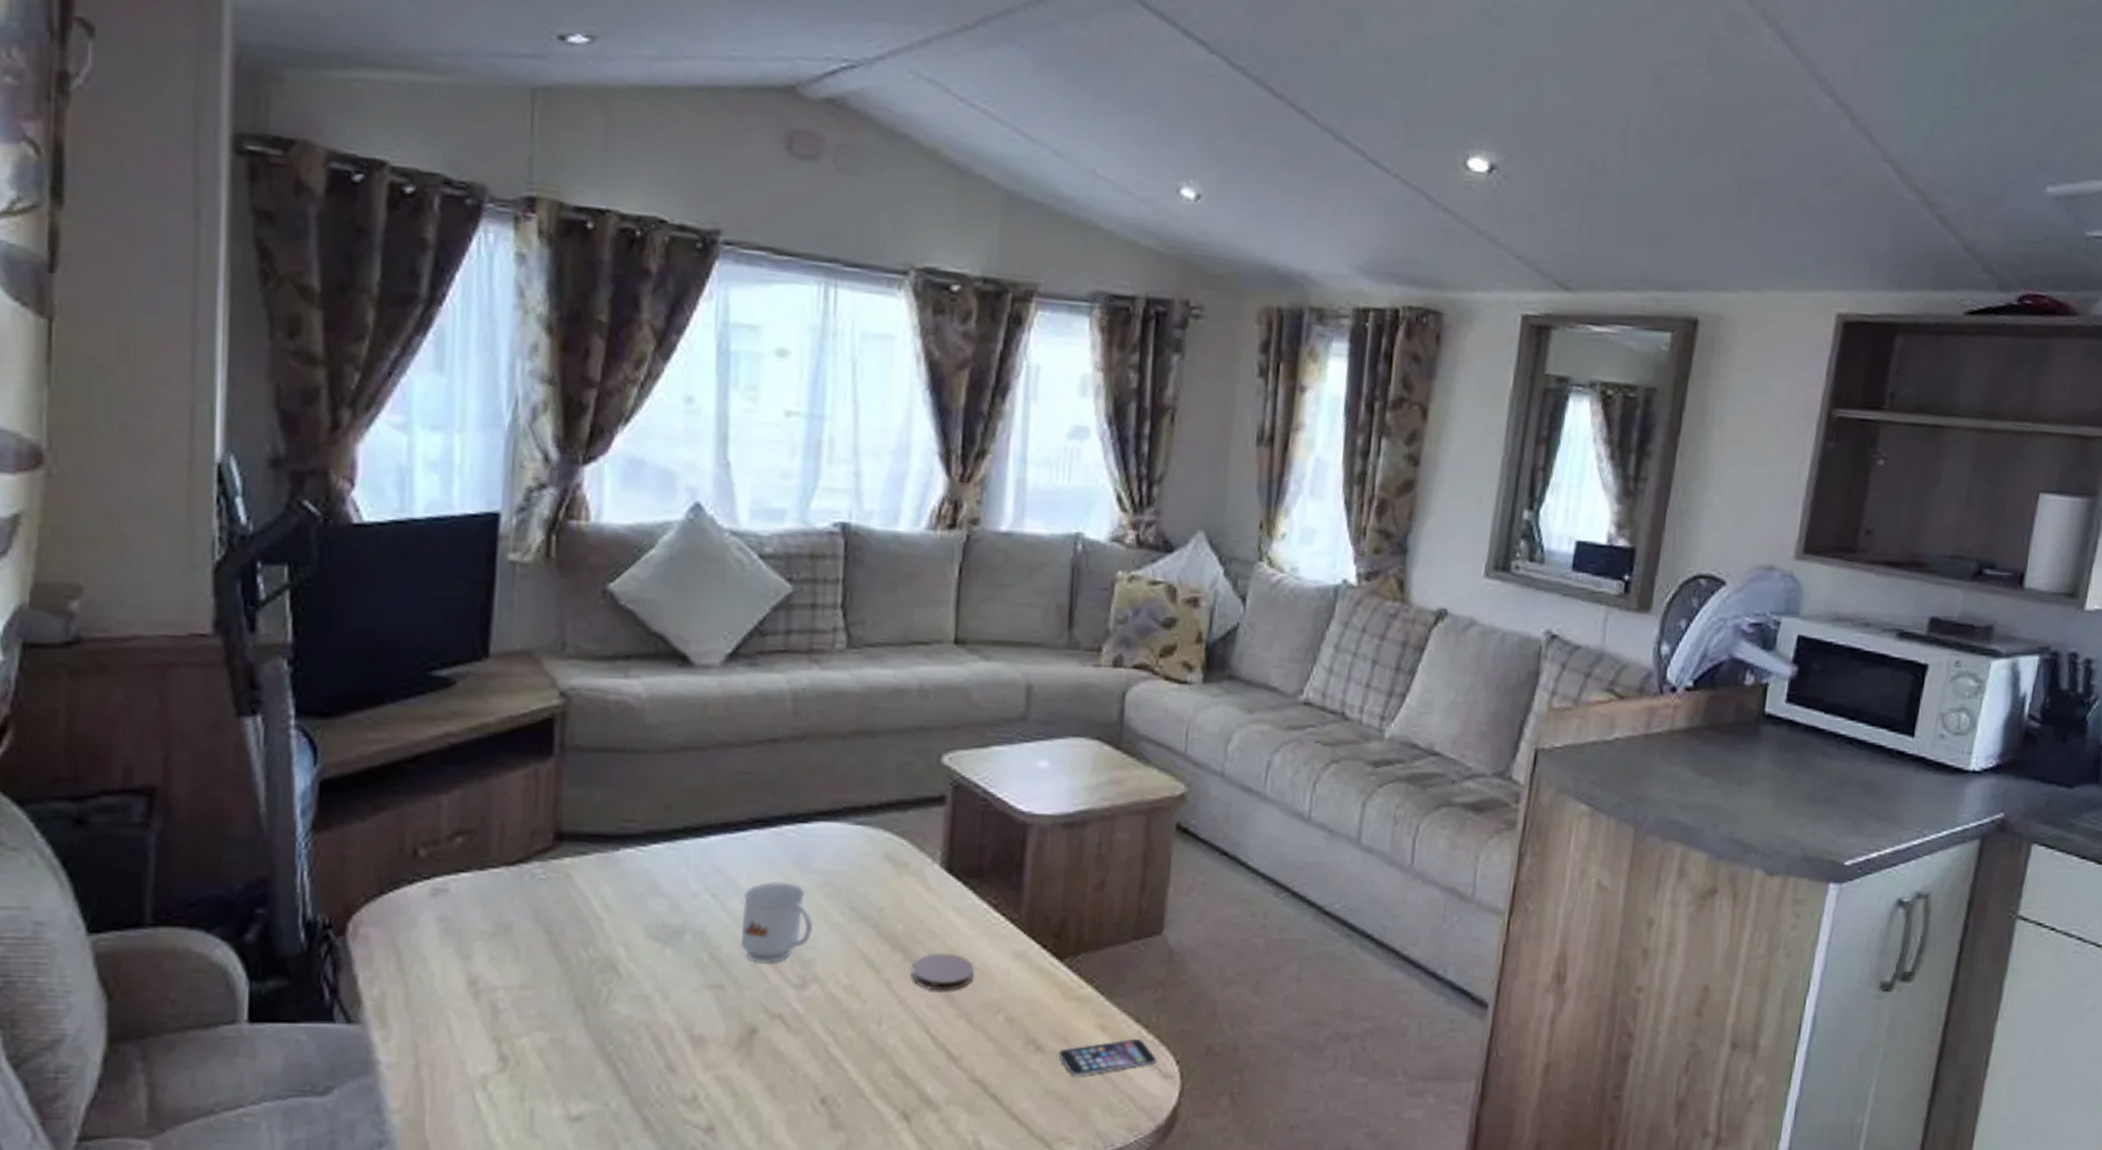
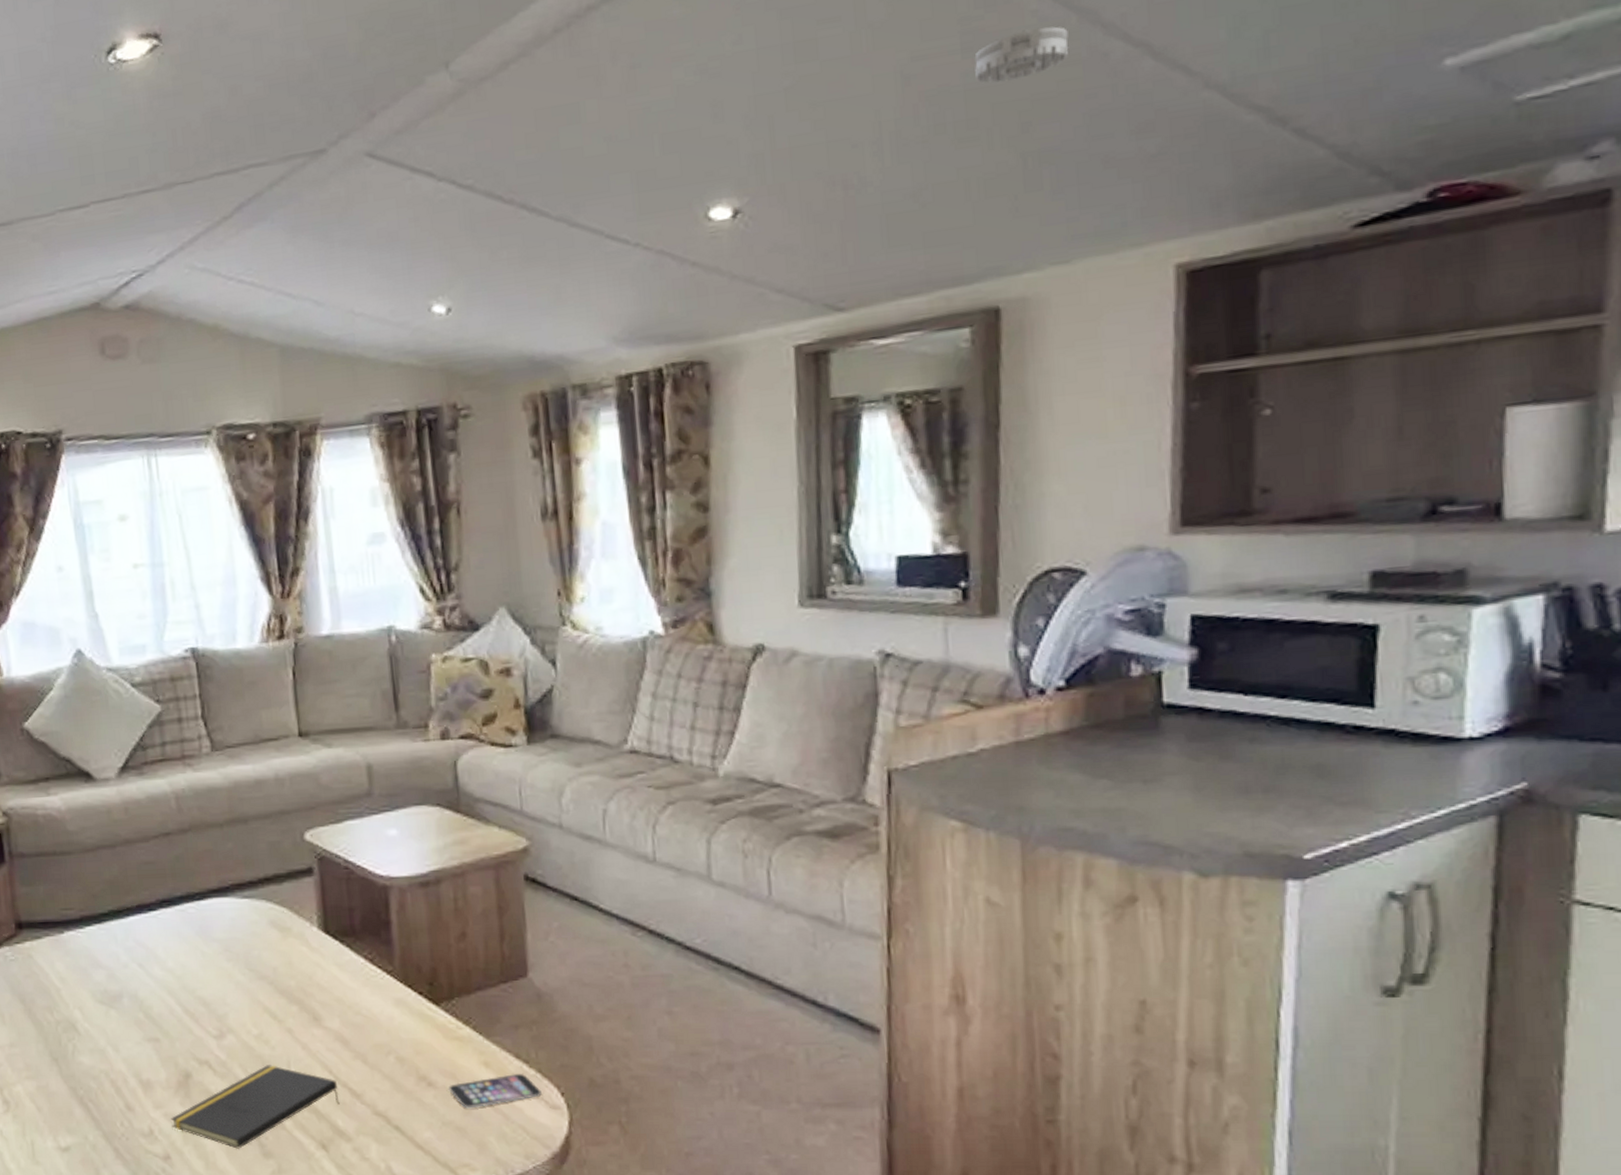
notepad: none [722,1021,934,1121] -> present [171,1065,340,1150]
mug: present [740,882,812,963] -> none [163,950,221,1019]
coaster: present [912,953,975,991] -> none [308,1003,362,1037]
smoke detector: none [1713,63,1792,108] -> present [974,26,1069,84]

